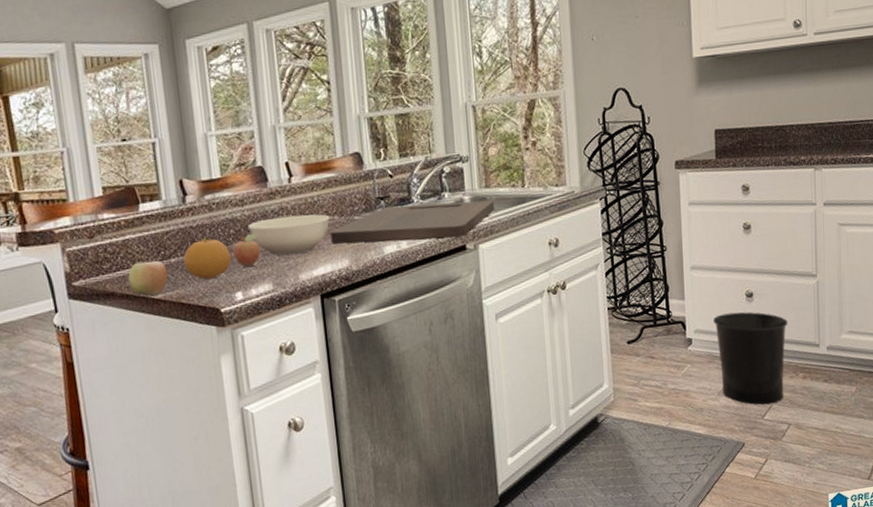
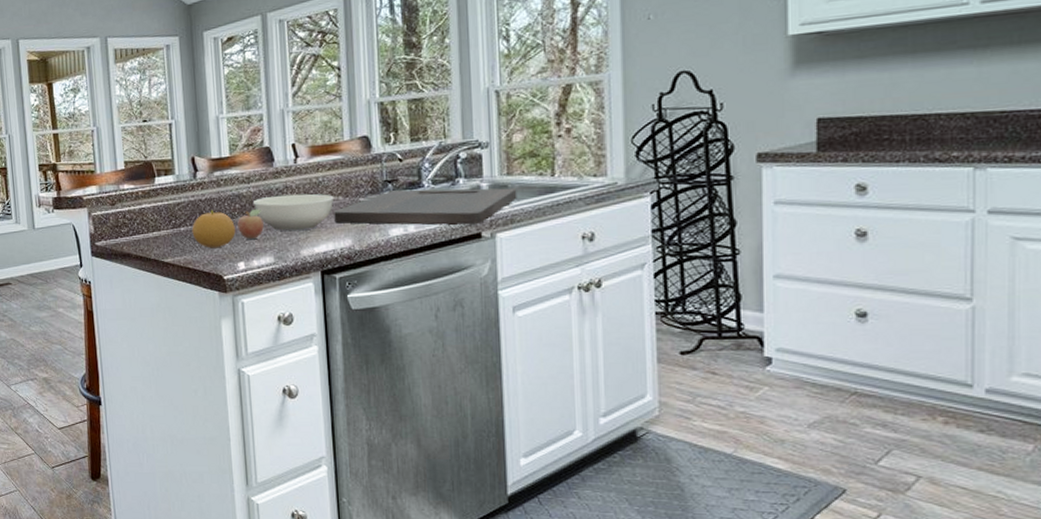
fruit: present [128,256,168,296] -> none [142,223,177,259]
waste bin: present [713,311,788,405] -> none [805,333,921,447]

